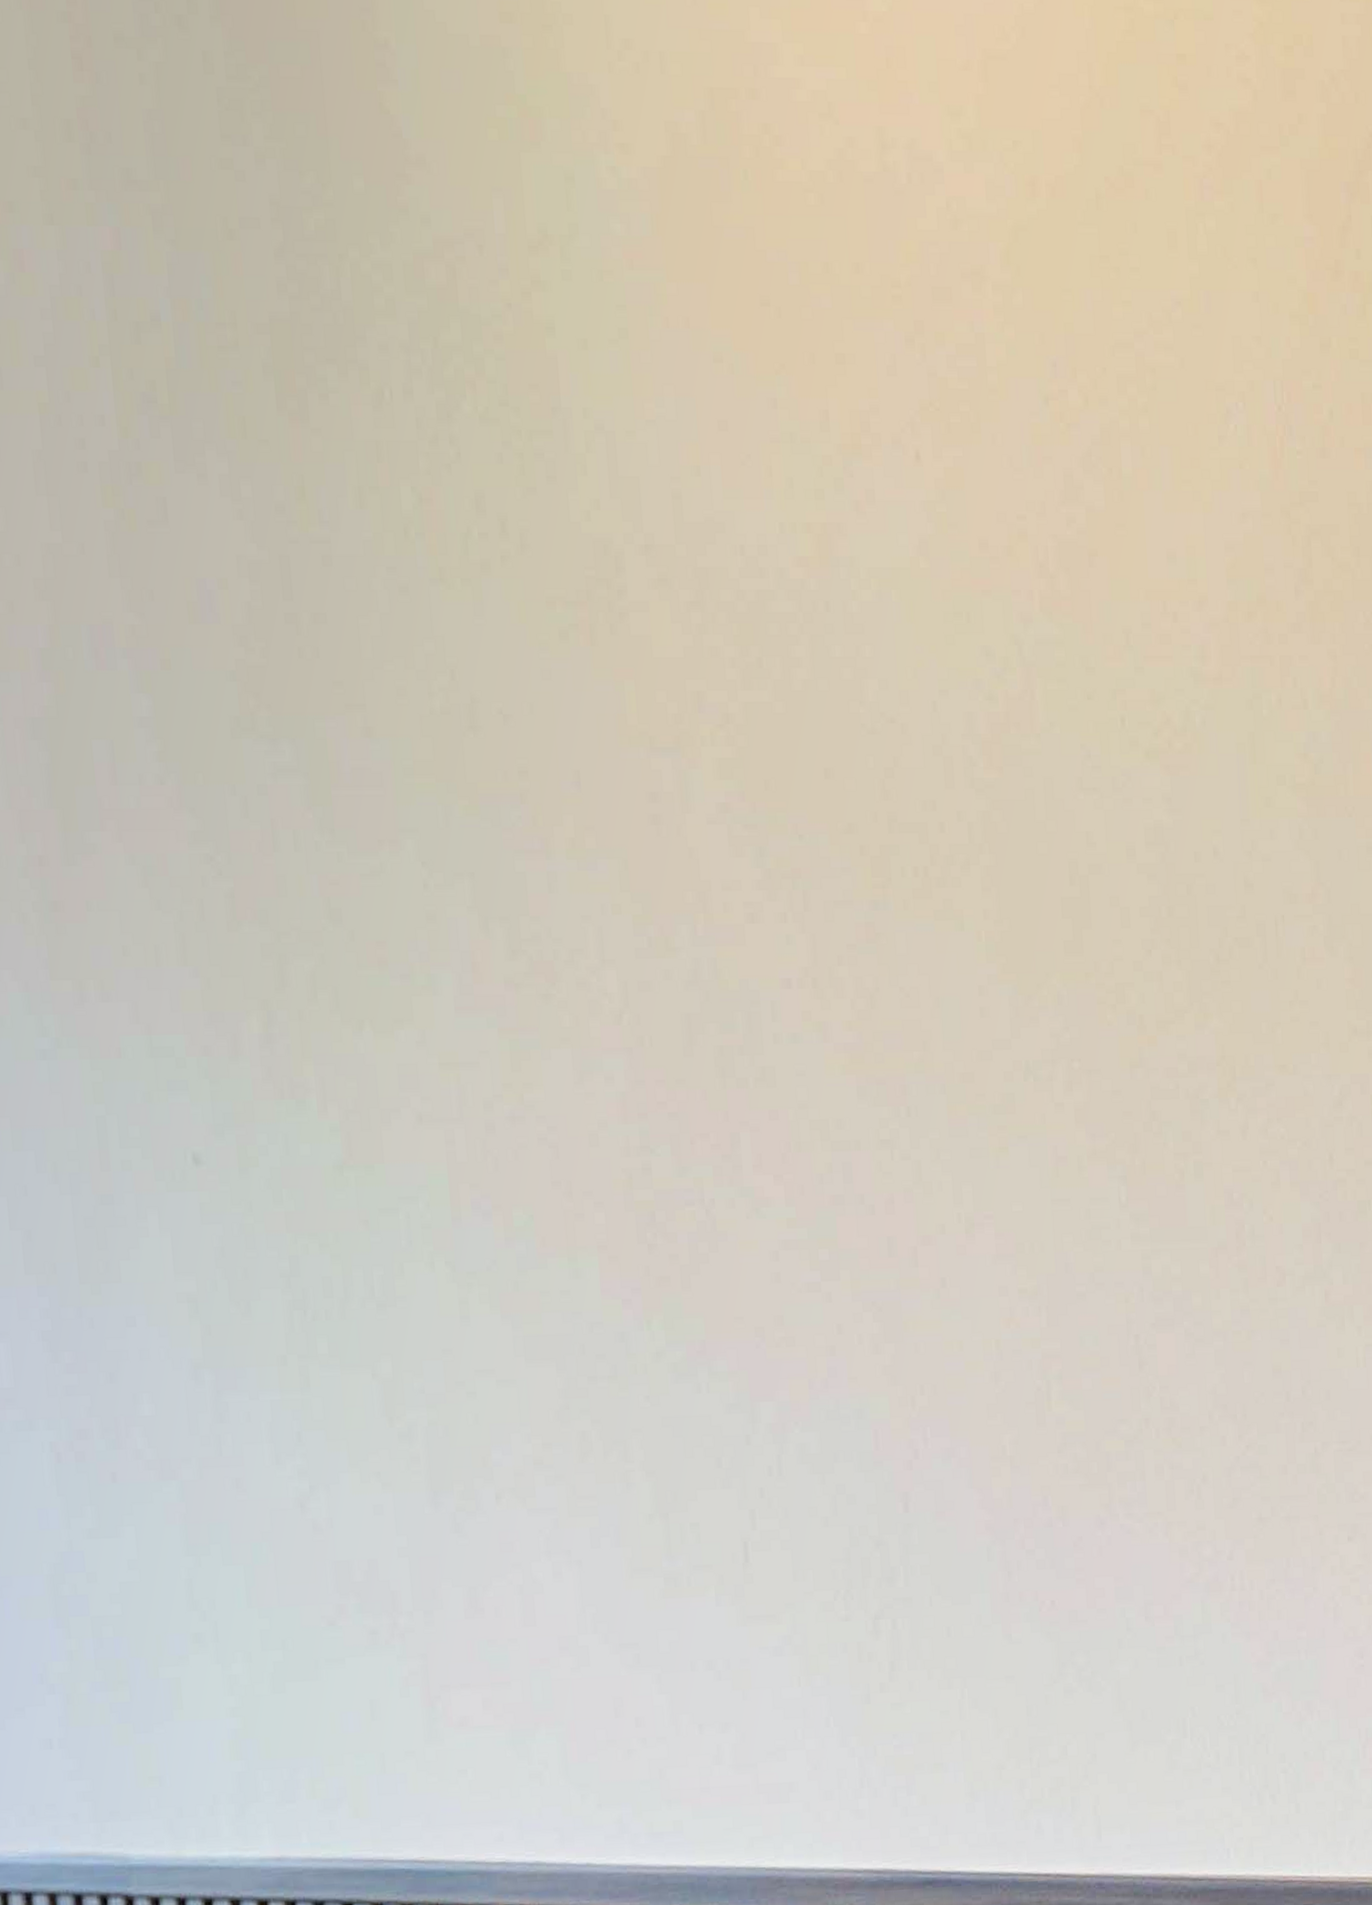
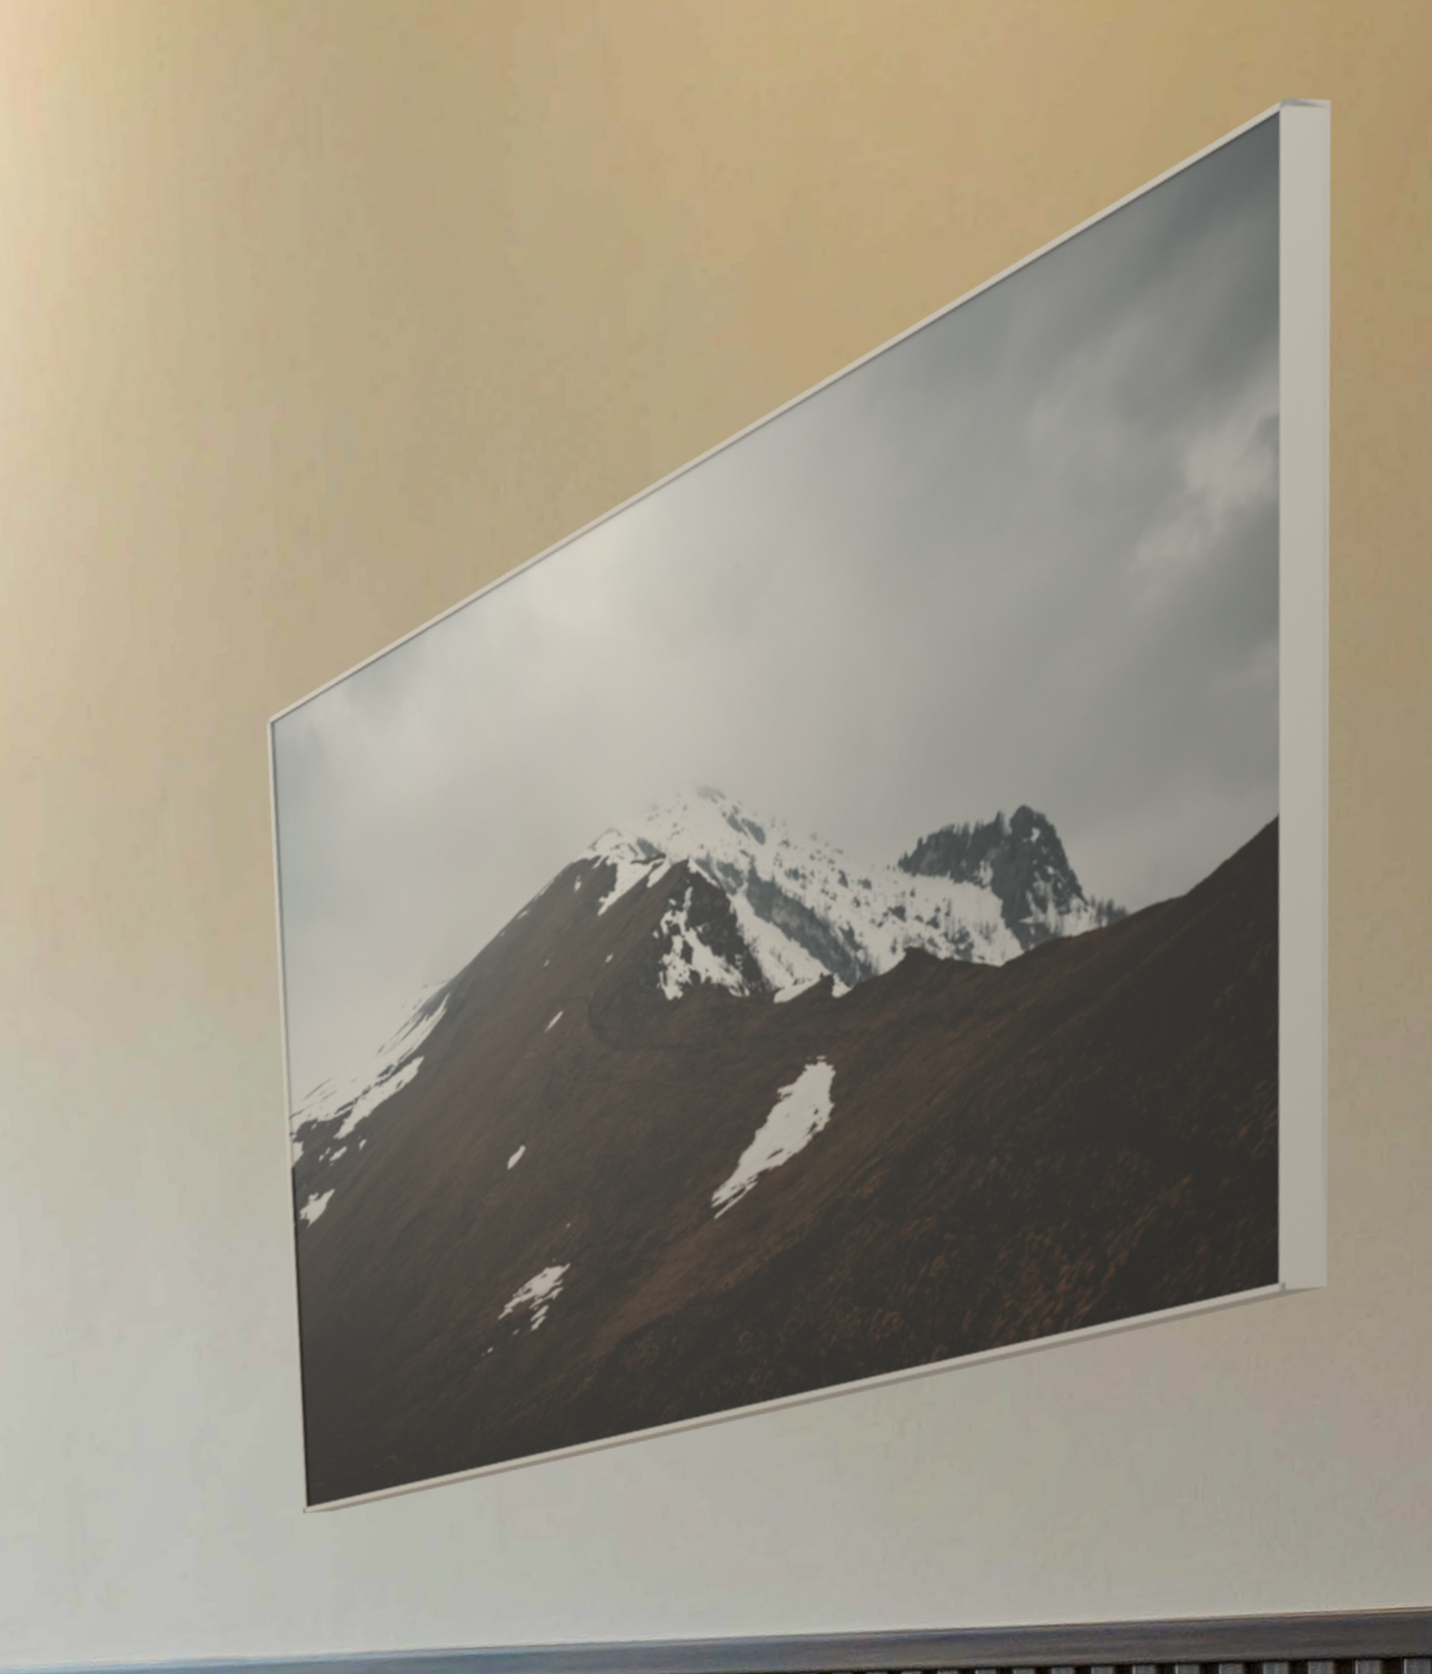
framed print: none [110,106,1310,1676] -> present [265,96,1332,1514]

